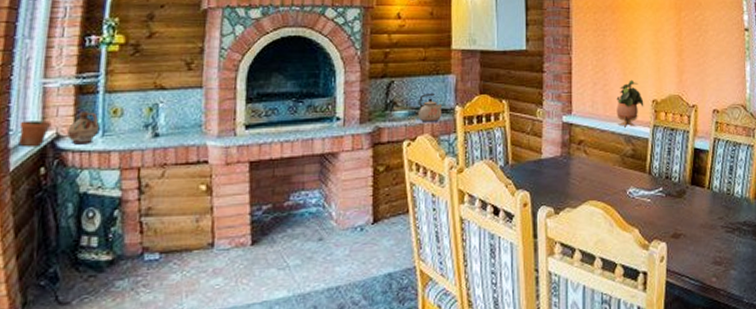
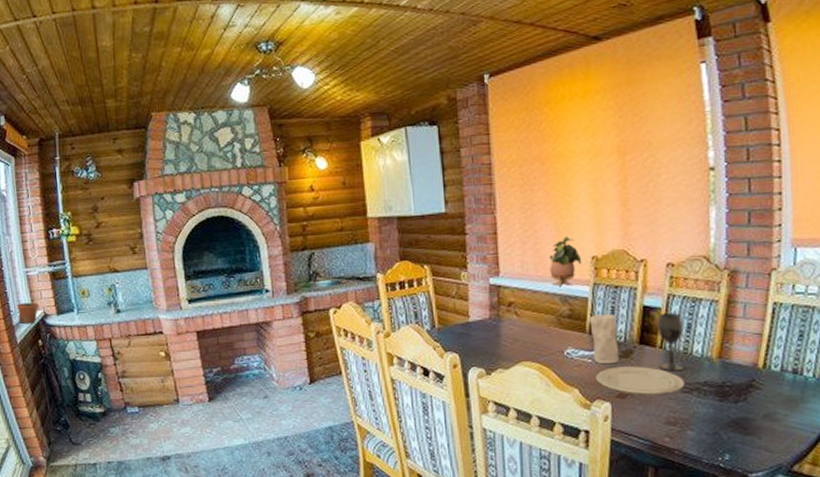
ceramic jug: present [66,110,100,145] -> none [50,293,75,321]
kettle: present [418,94,443,122] -> none [340,263,365,291]
candle: none [649,155,674,204] -> present [589,314,620,365]
plate: none [653,206,728,235] -> present [595,366,684,395]
wine glass: none [705,155,728,212] -> present [657,312,685,372]

